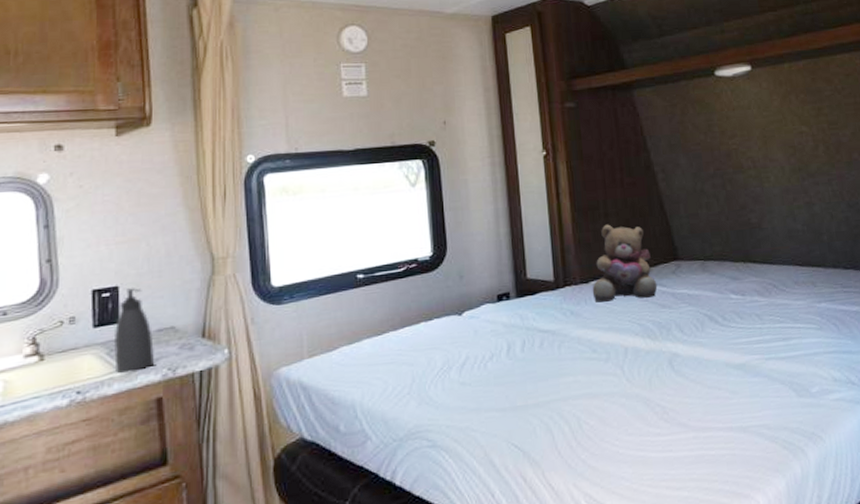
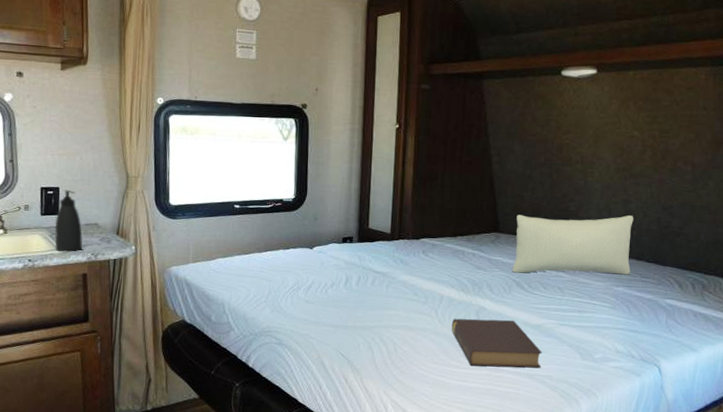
teddy bear: present [592,224,658,302] -> none [421,193,477,259]
book: none [642,363,754,429] -> present [451,318,542,369]
pillow: none [695,219,830,305] -> present [512,214,634,275]

